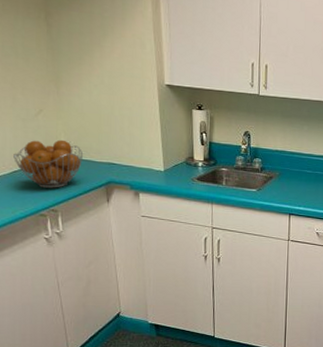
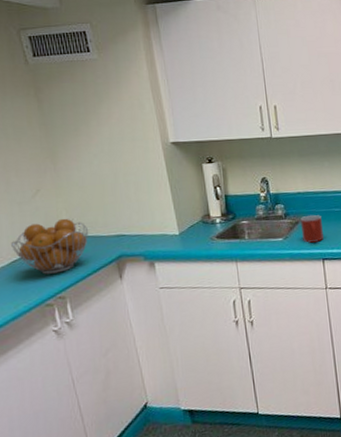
mug: none [273,173,294,198] -> present [301,215,324,243]

